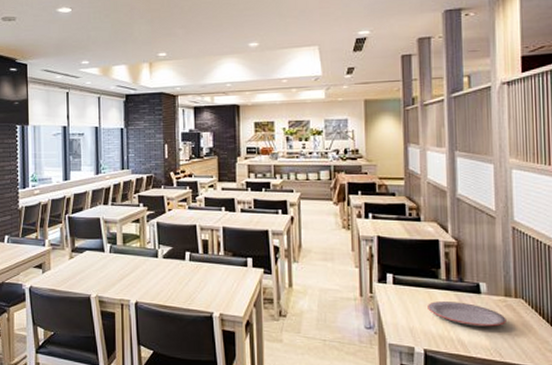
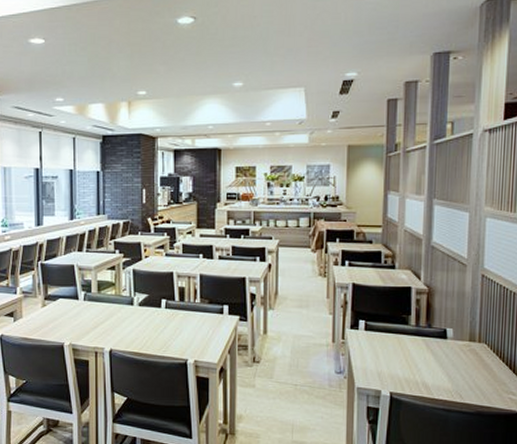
plate: present [428,301,506,327] -> none [396,347,469,370]

